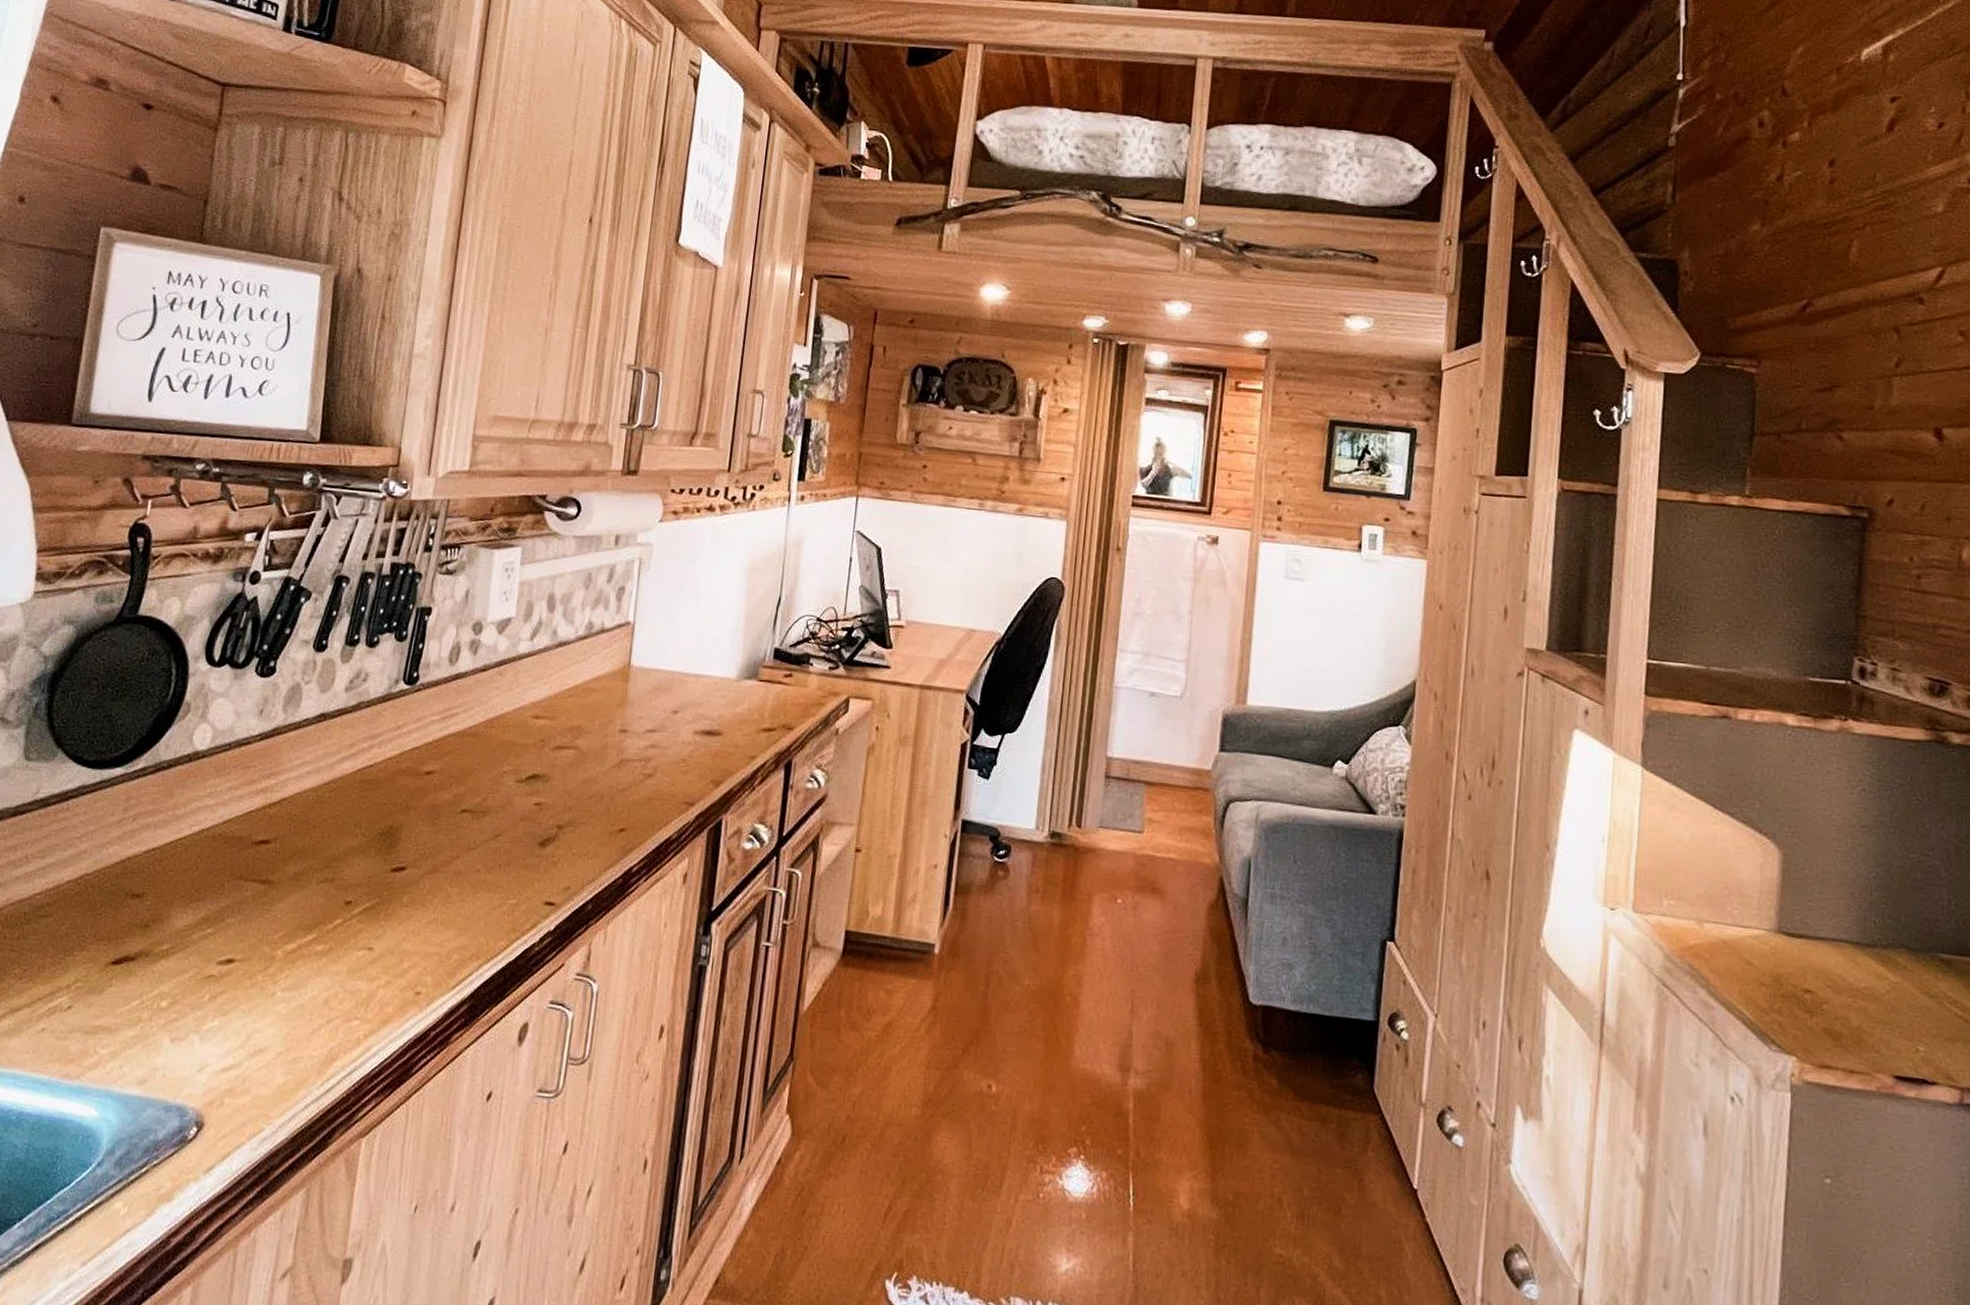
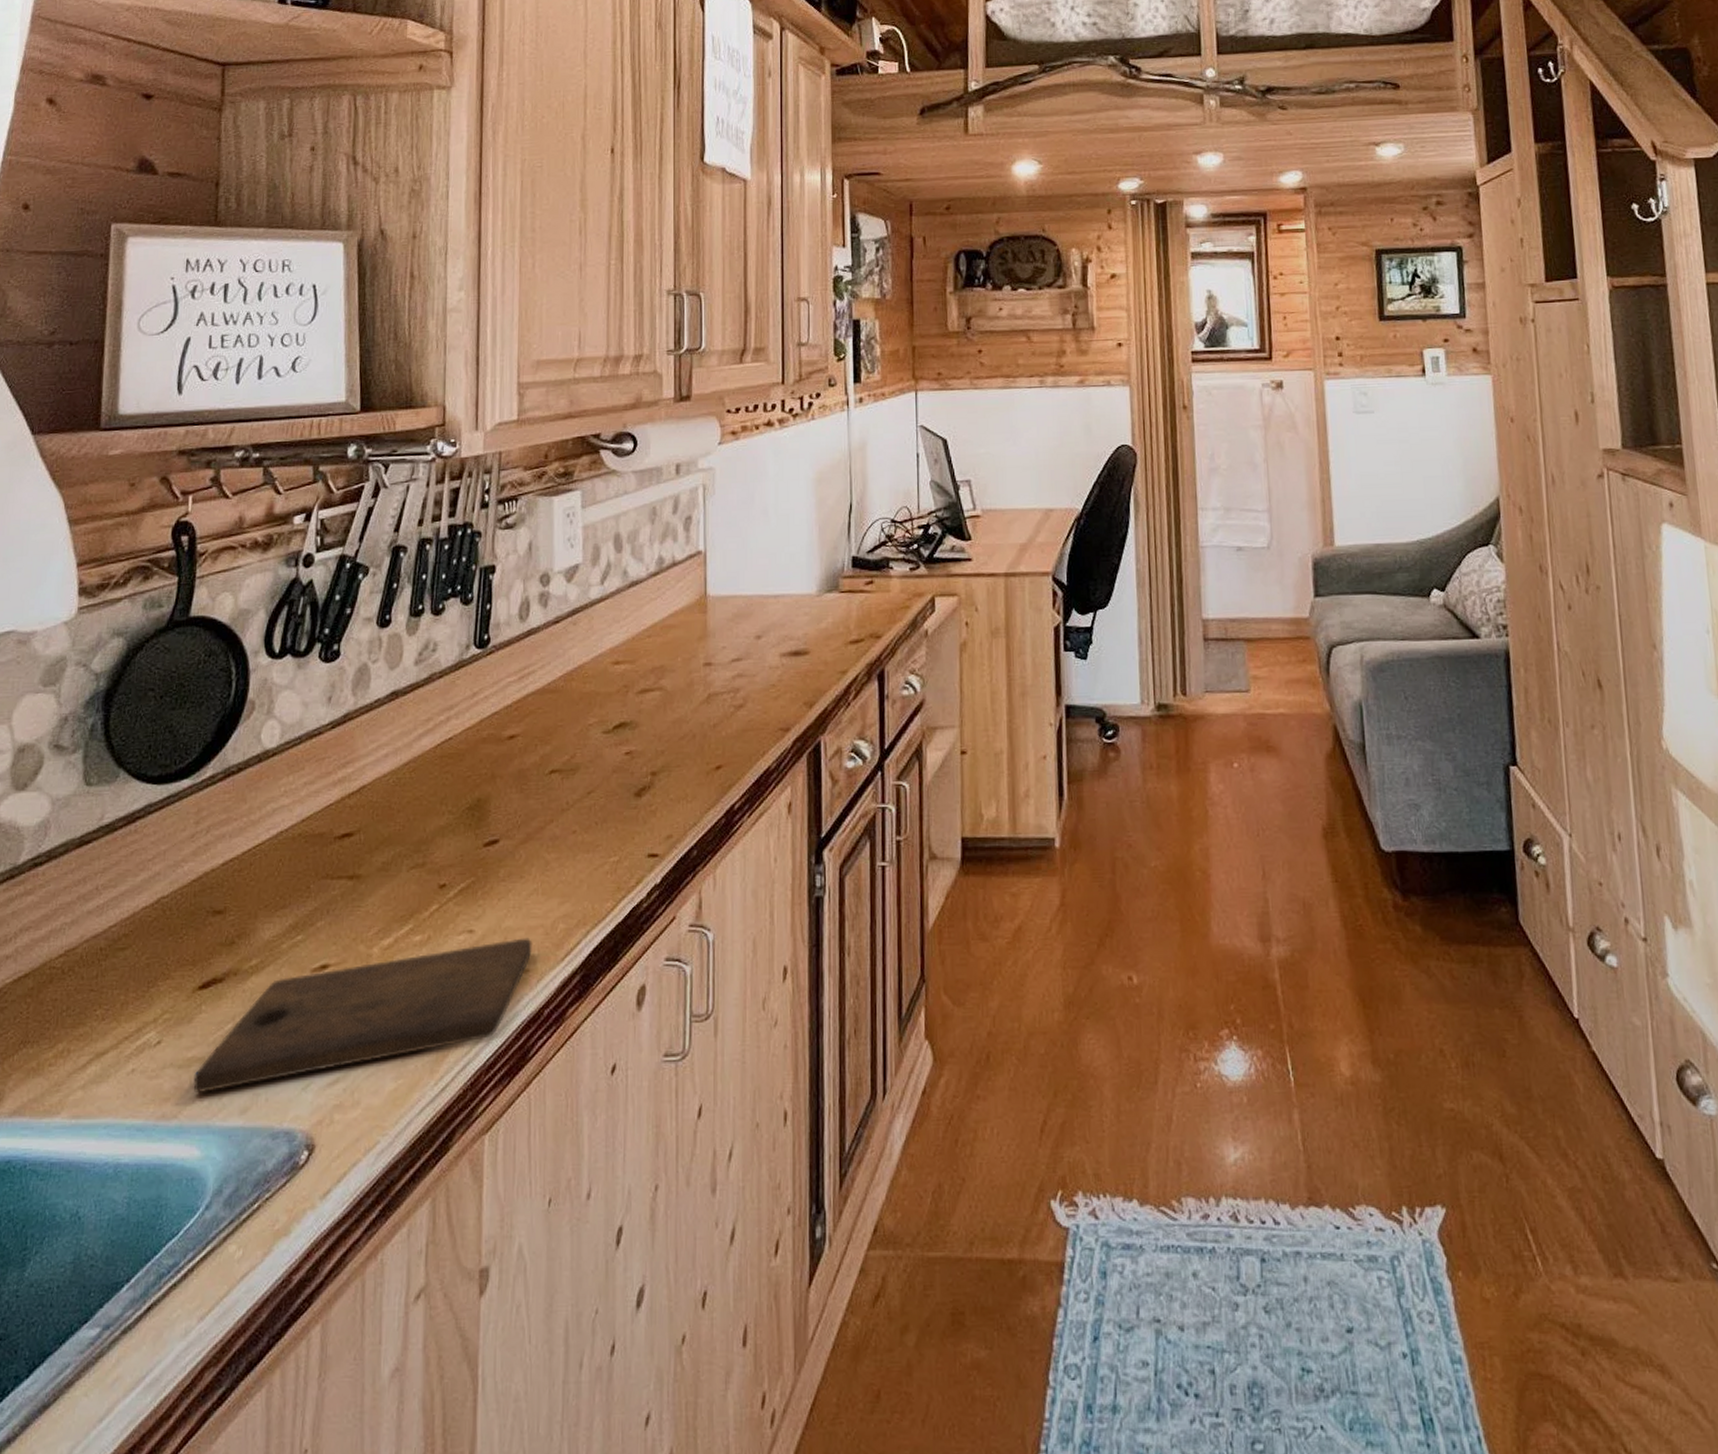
cutting board: none [97,962,427,1060] -> present [193,937,532,1093]

